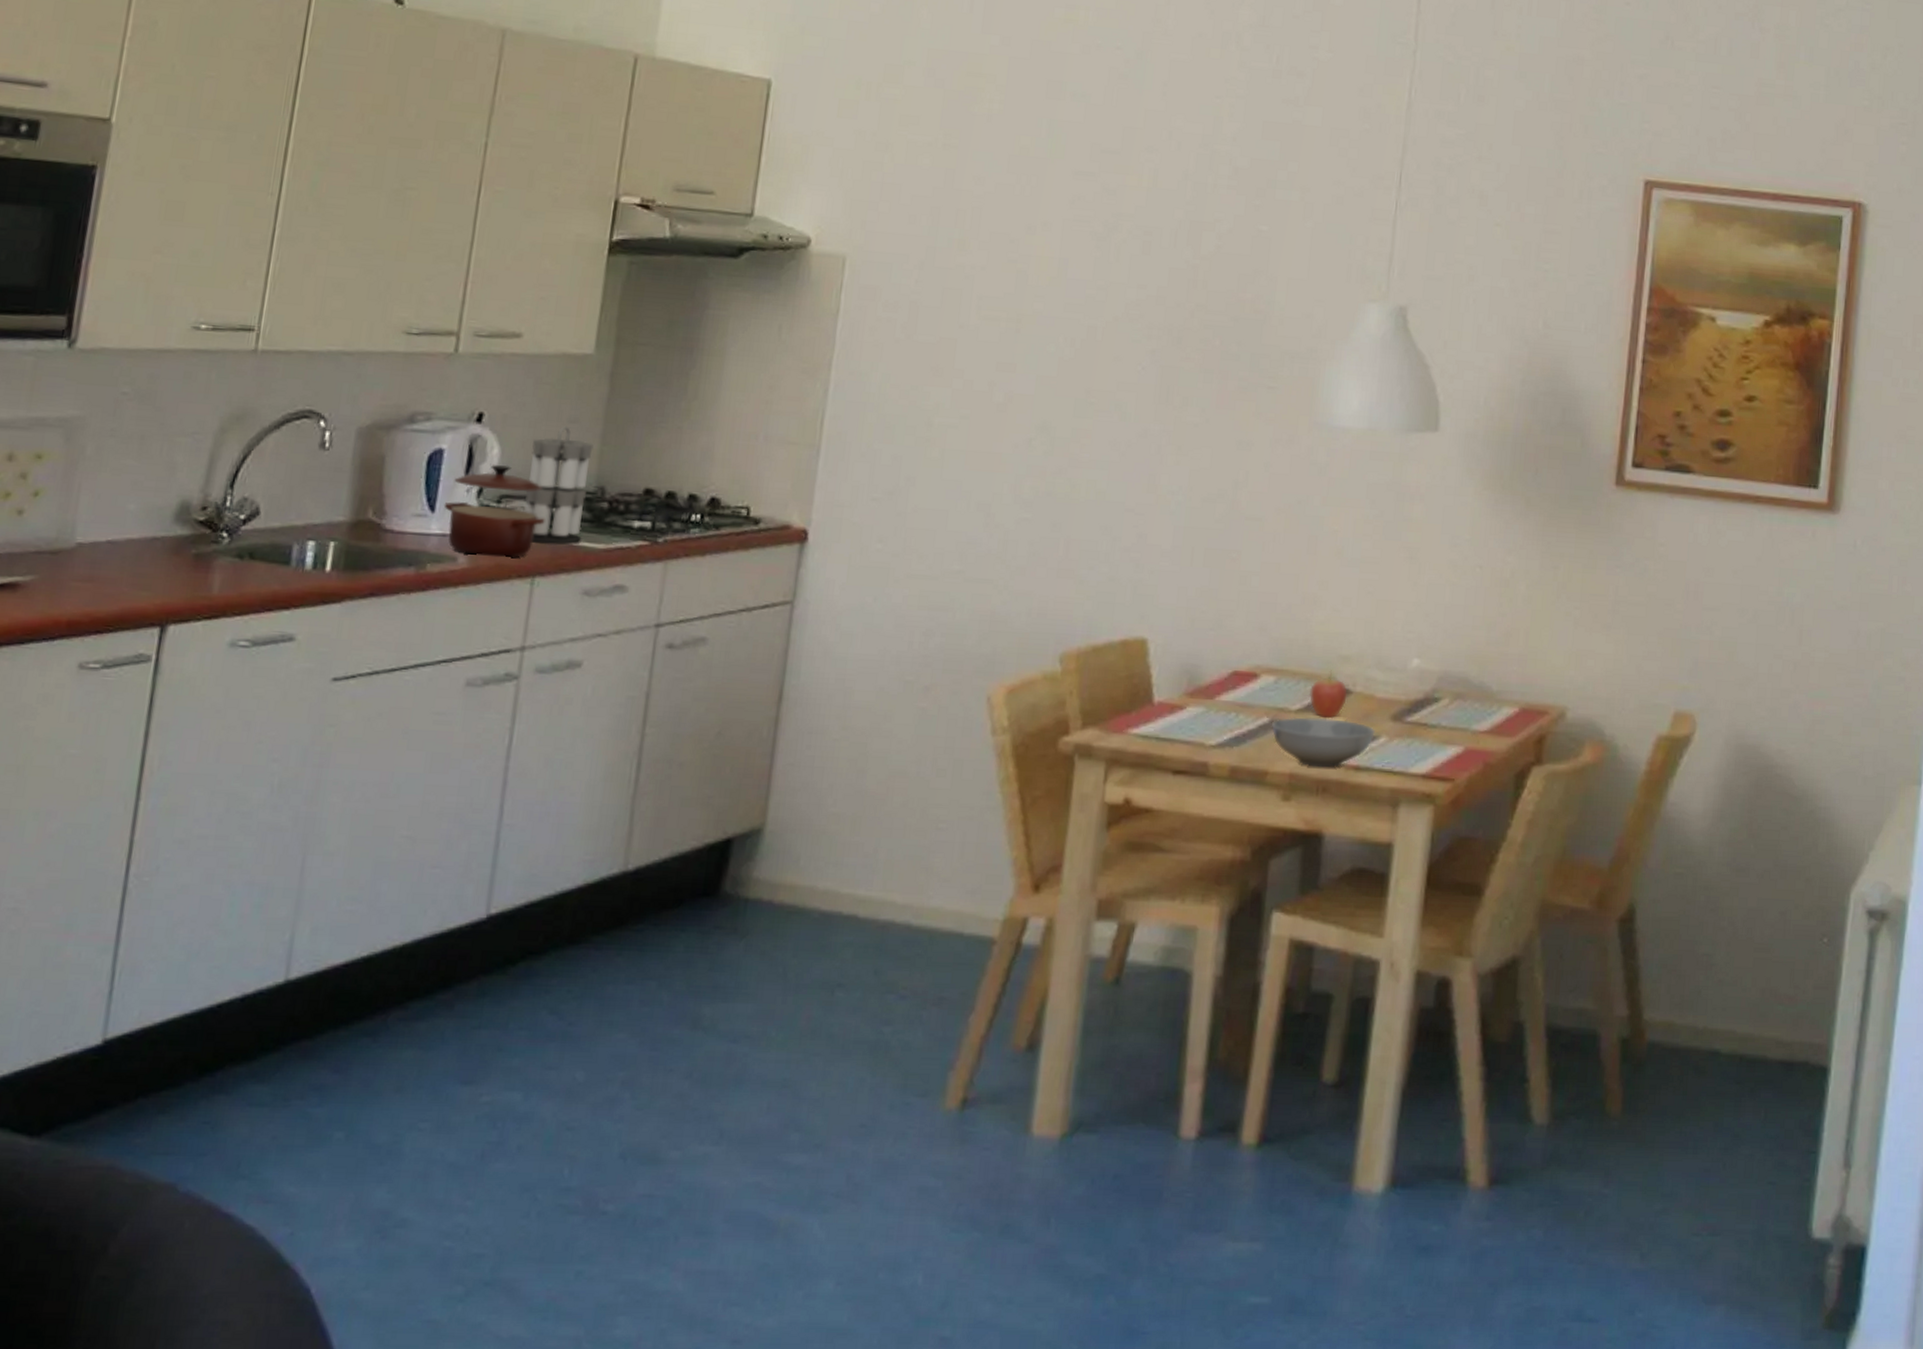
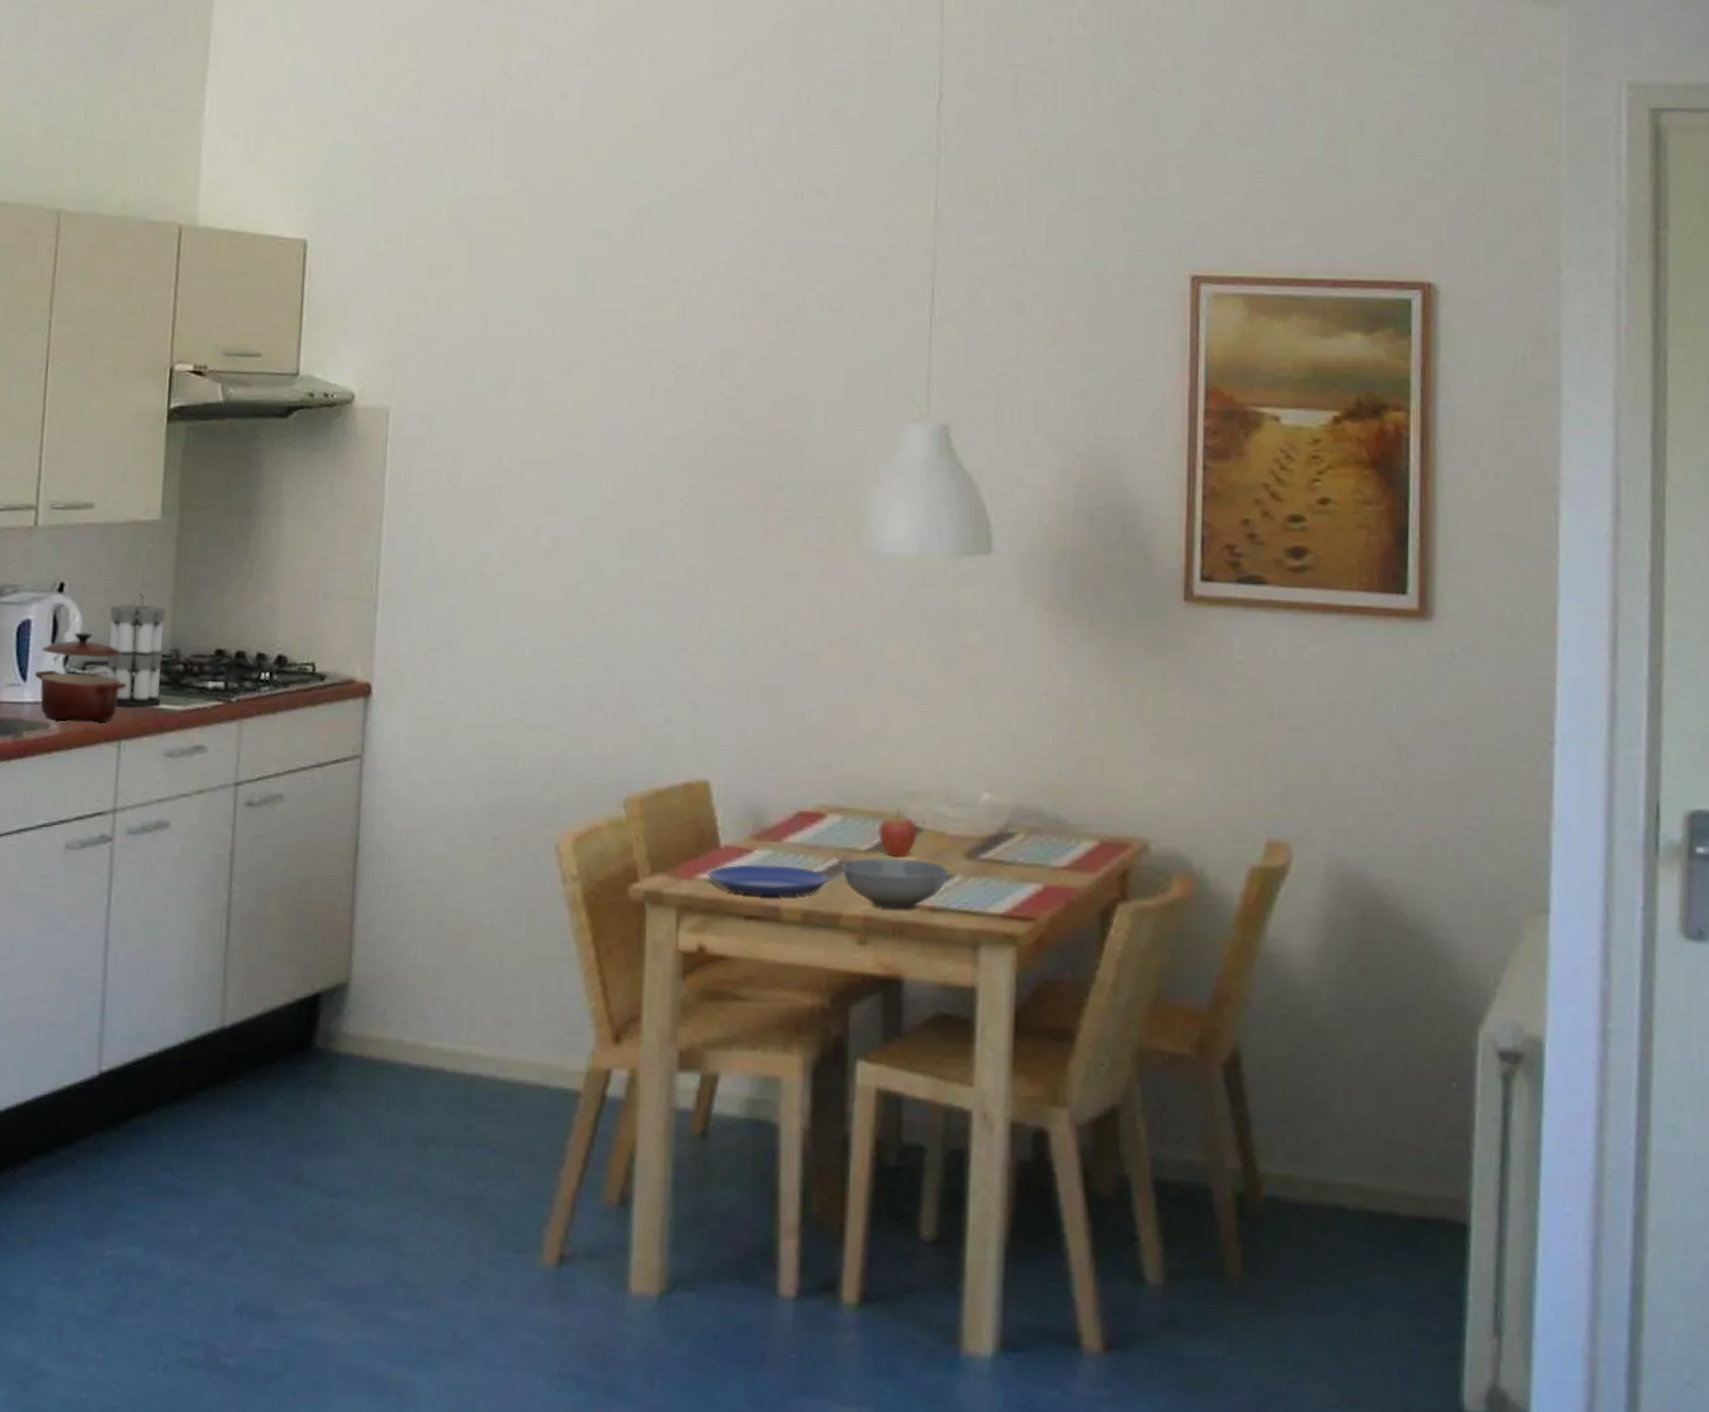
plate: none [1138,720,1259,753] -> present [707,864,829,897]

